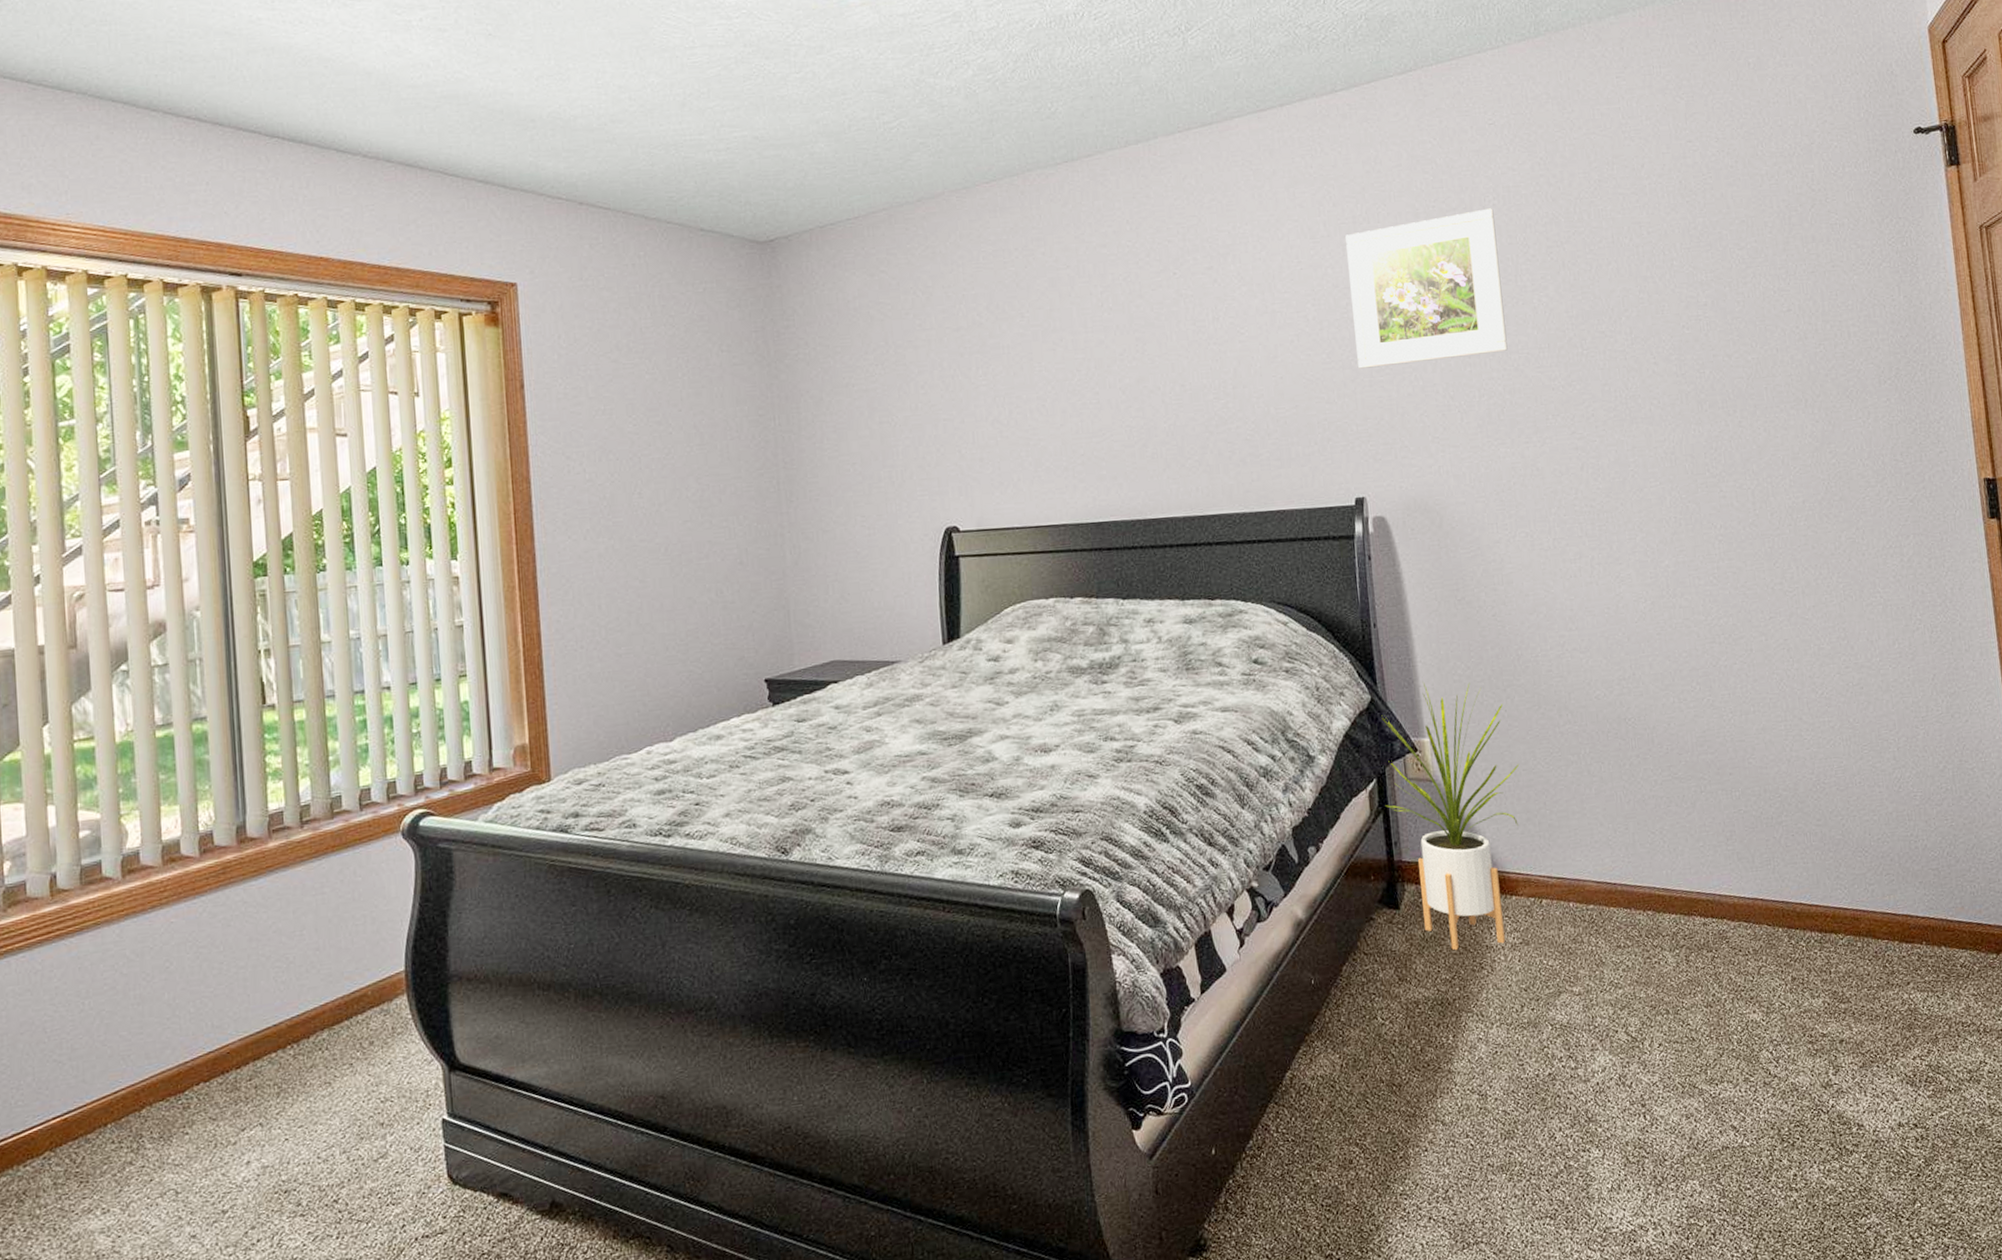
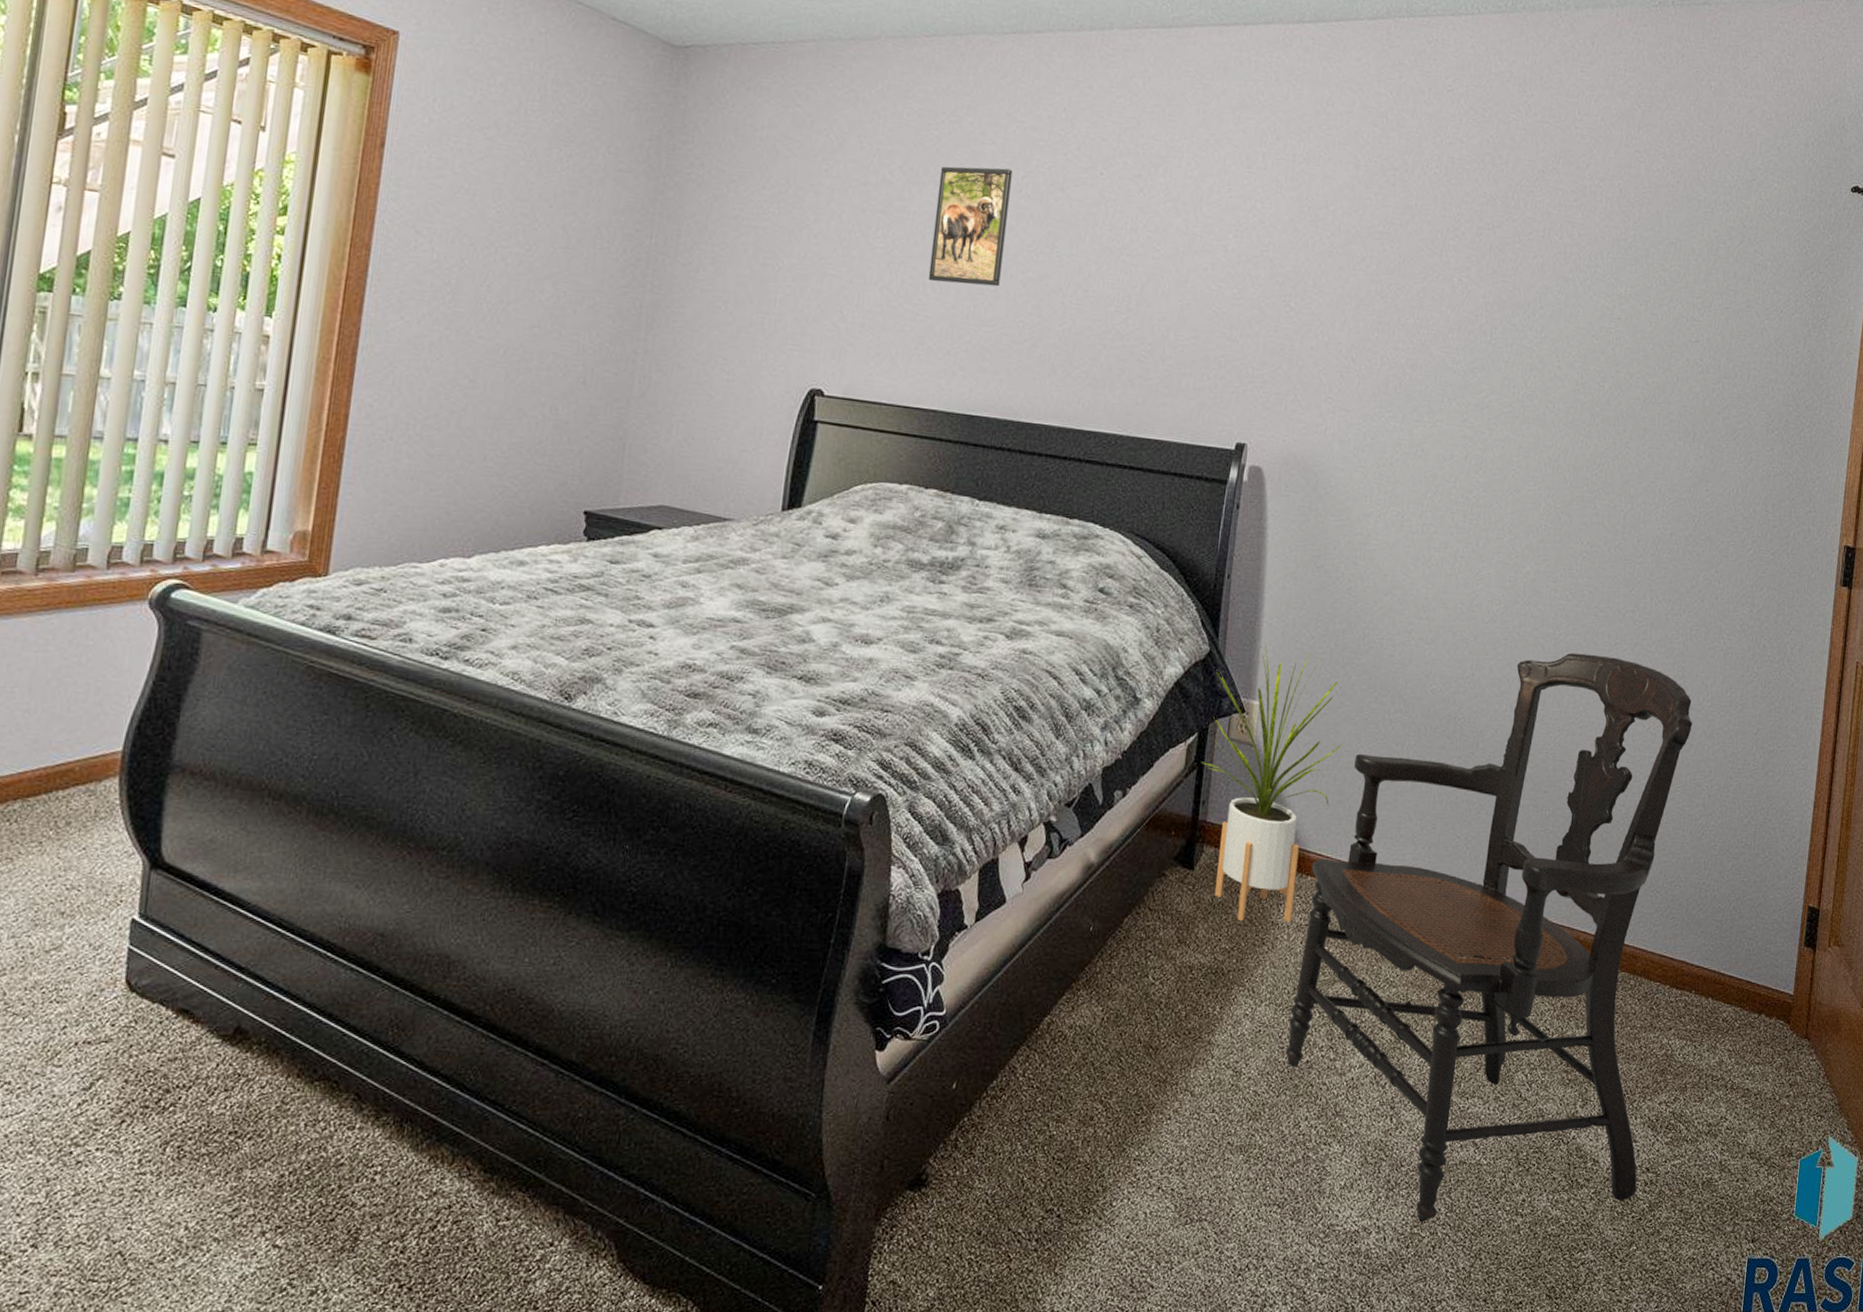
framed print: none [1024,288,1101,406] -> present [928,166,1012,287]
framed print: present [1345,208,1508,369] -> none [1267,171,1434,325]
armchair: none [1514,631,1909,1212] -> present [1285,652,1693,1222]

